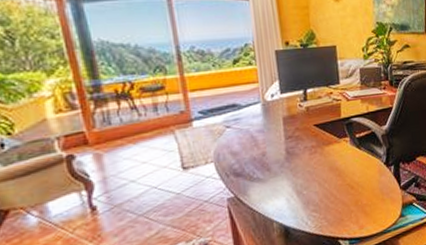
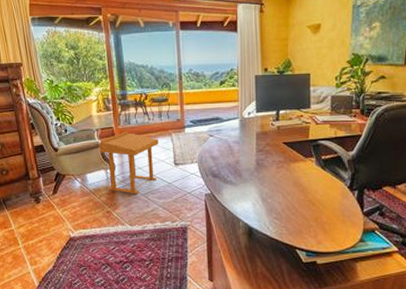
side table: none [63,135,159,220] -> present [99,131,159,195]

